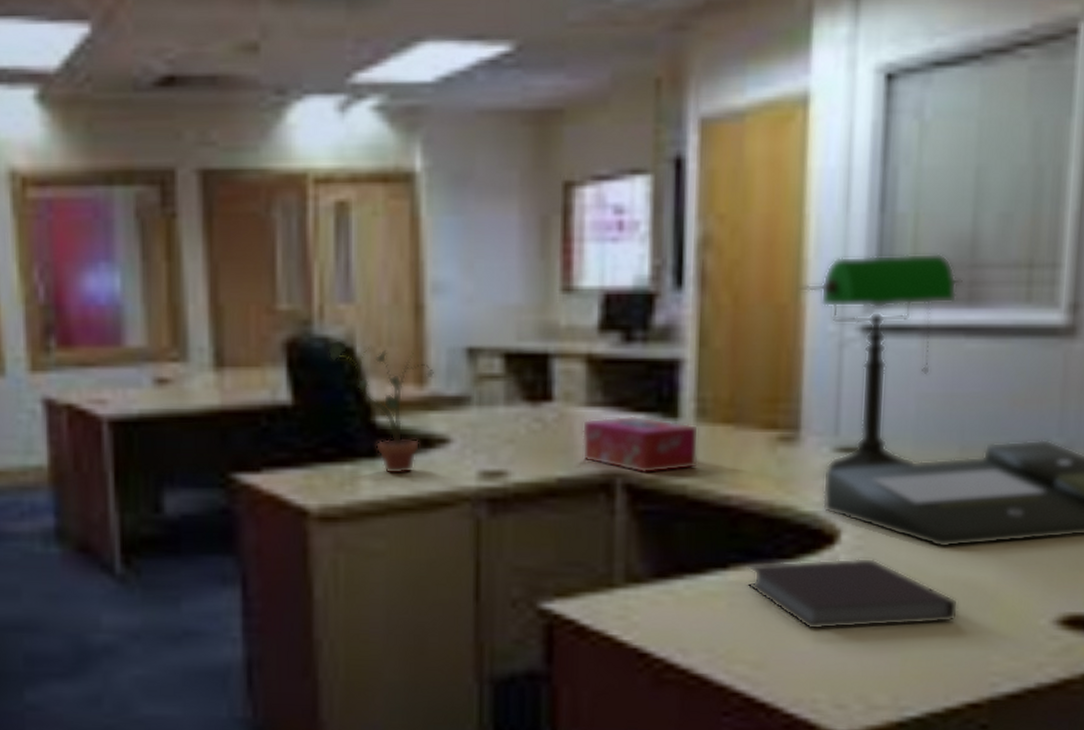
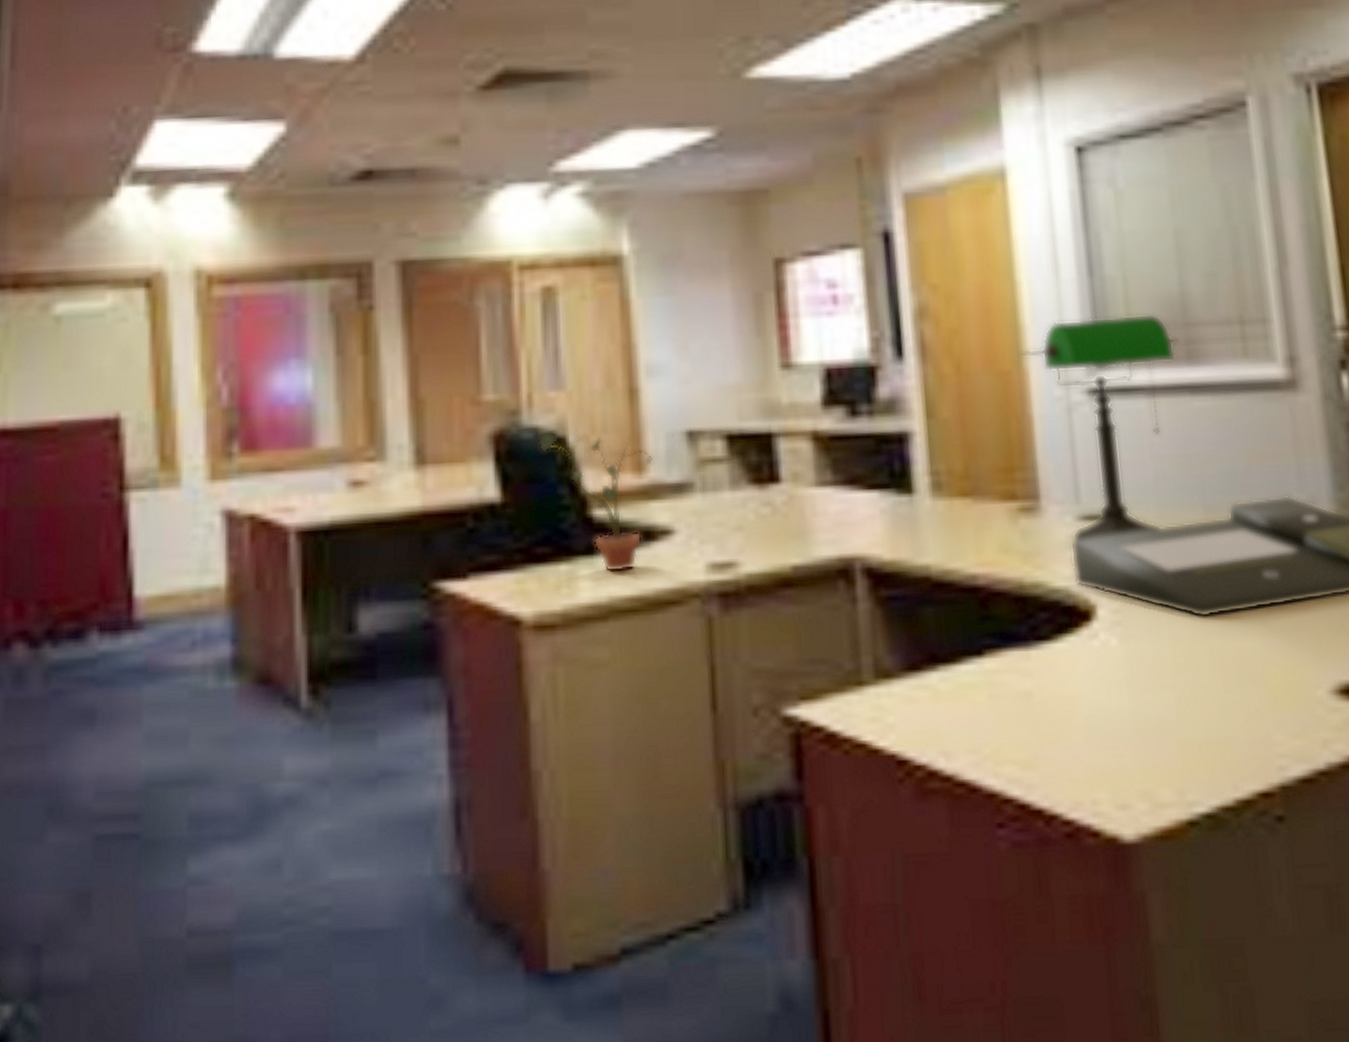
tissue box: present [582,416,699,474] -> none [813,493,939,556]
notebook: present [747,557,959,630] -> none [1004,633,1232,720]

